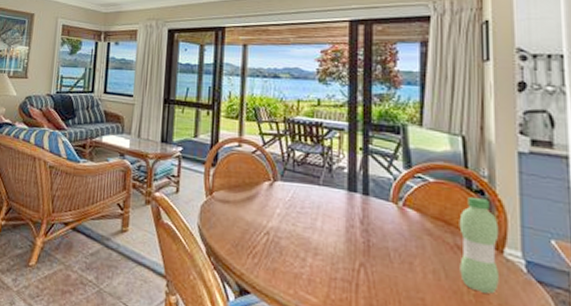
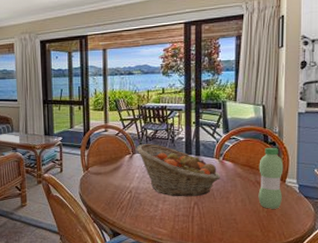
fruit basket: none [279,169,399,255] -> present [136,144,220,197]

